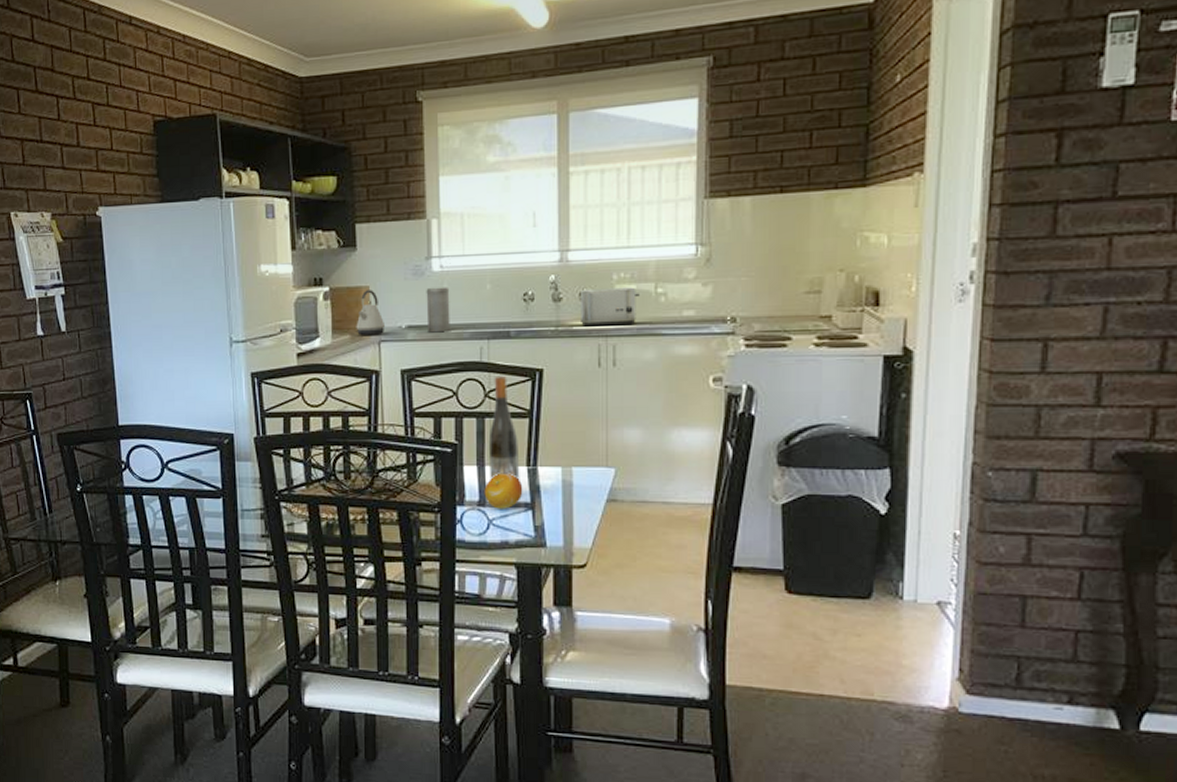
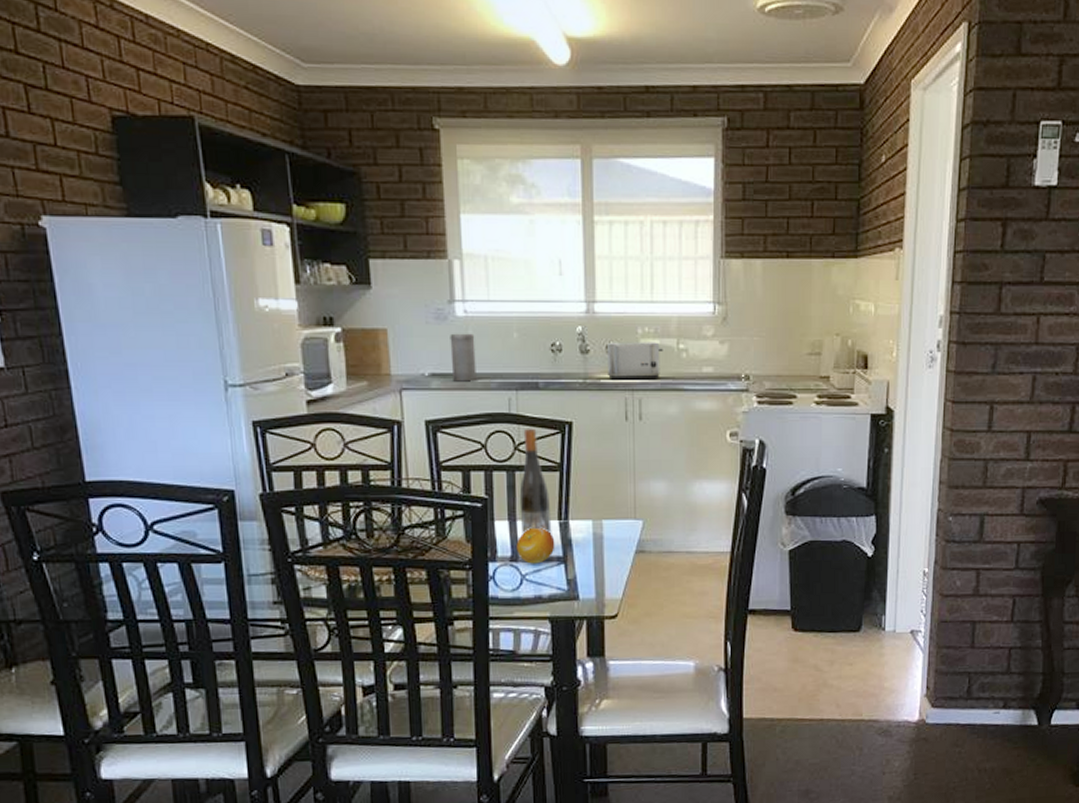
kettle: present [356,290,386,336] -> none [373,333,407,383]

